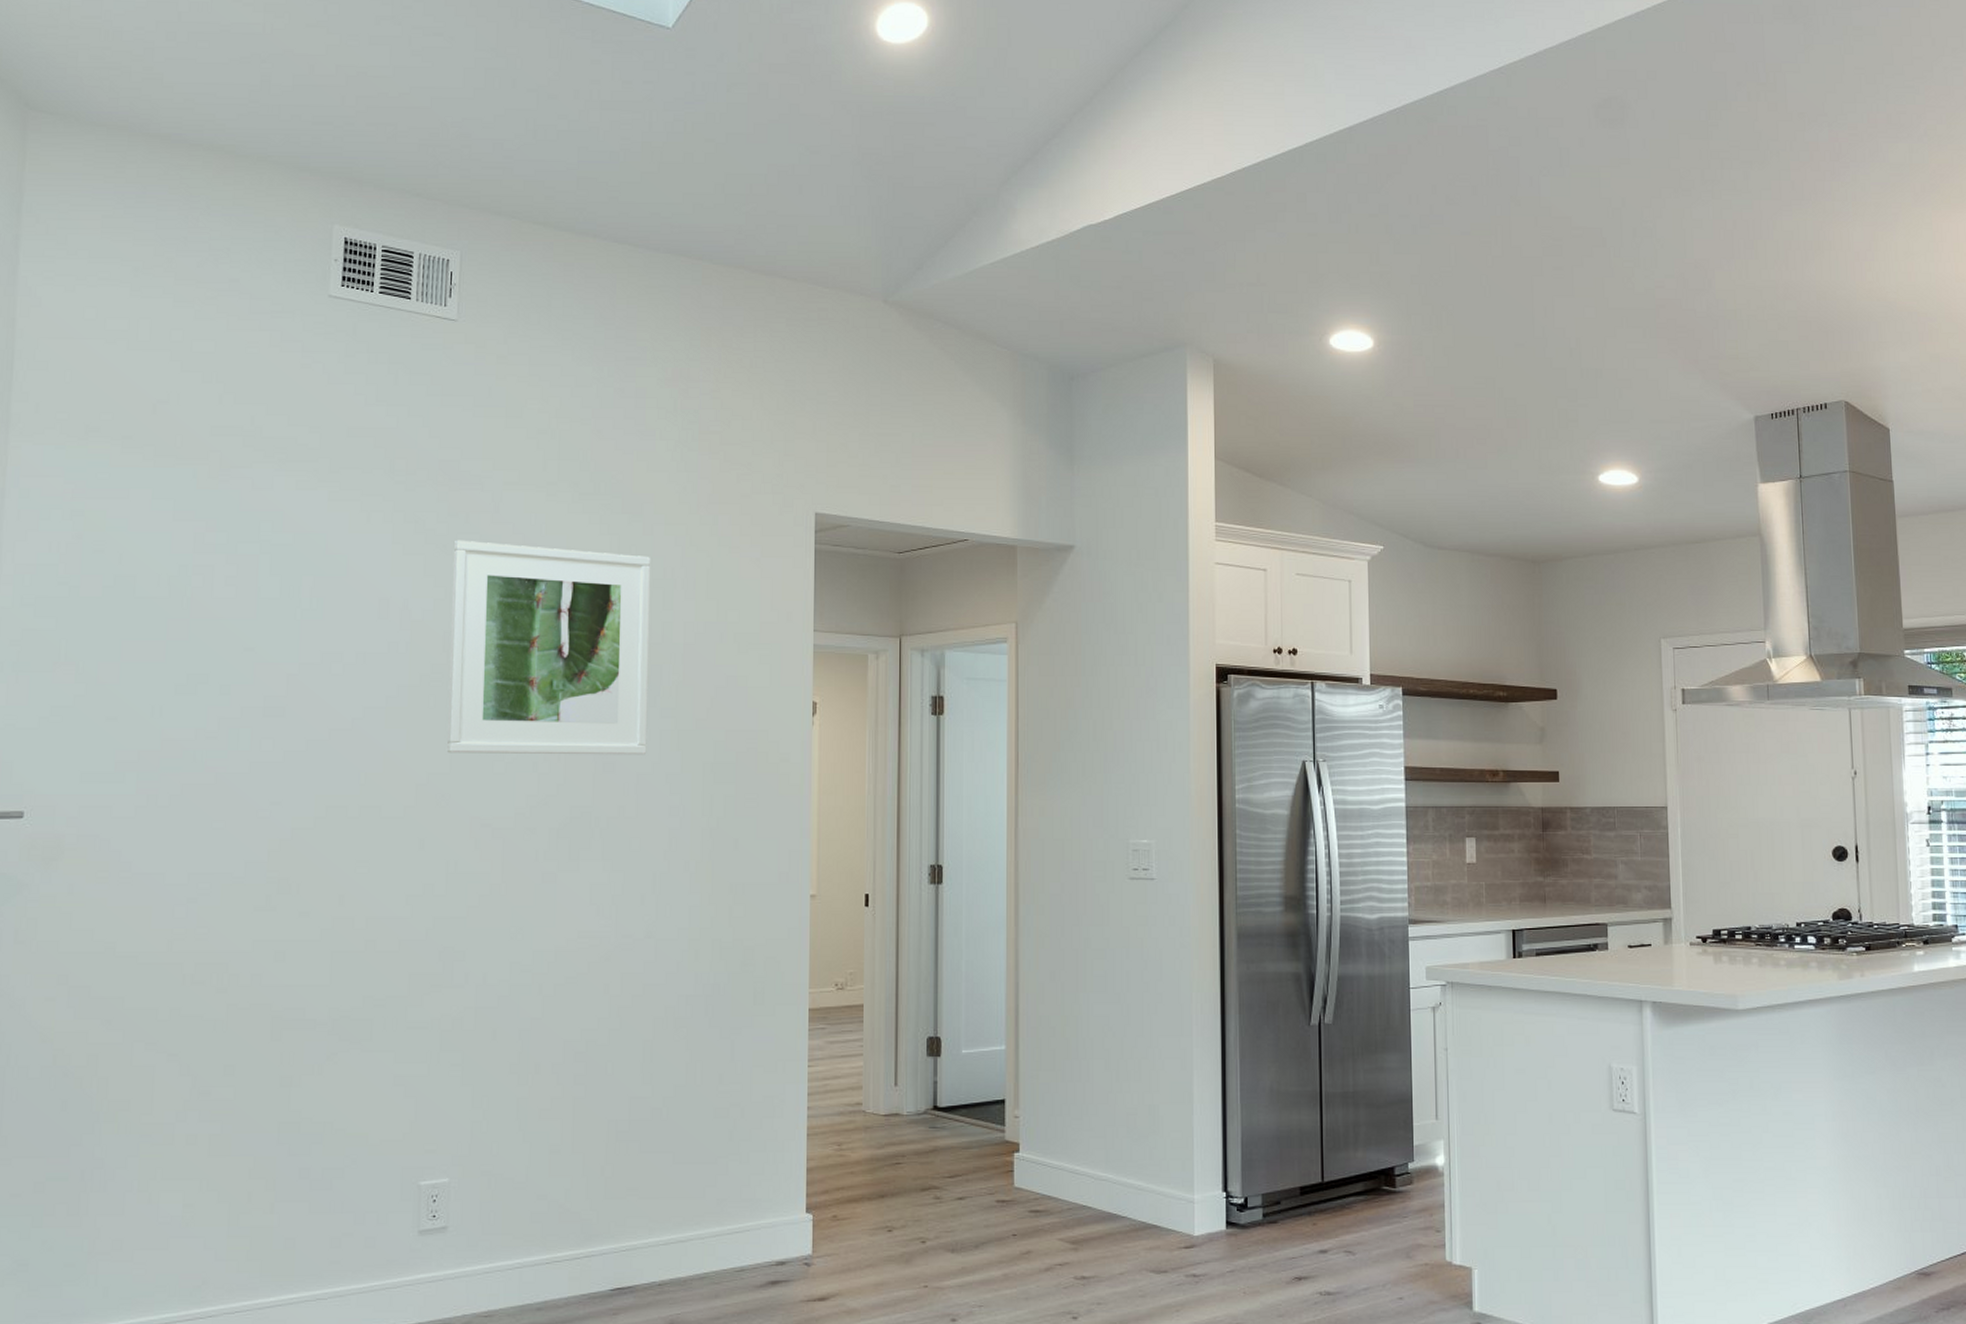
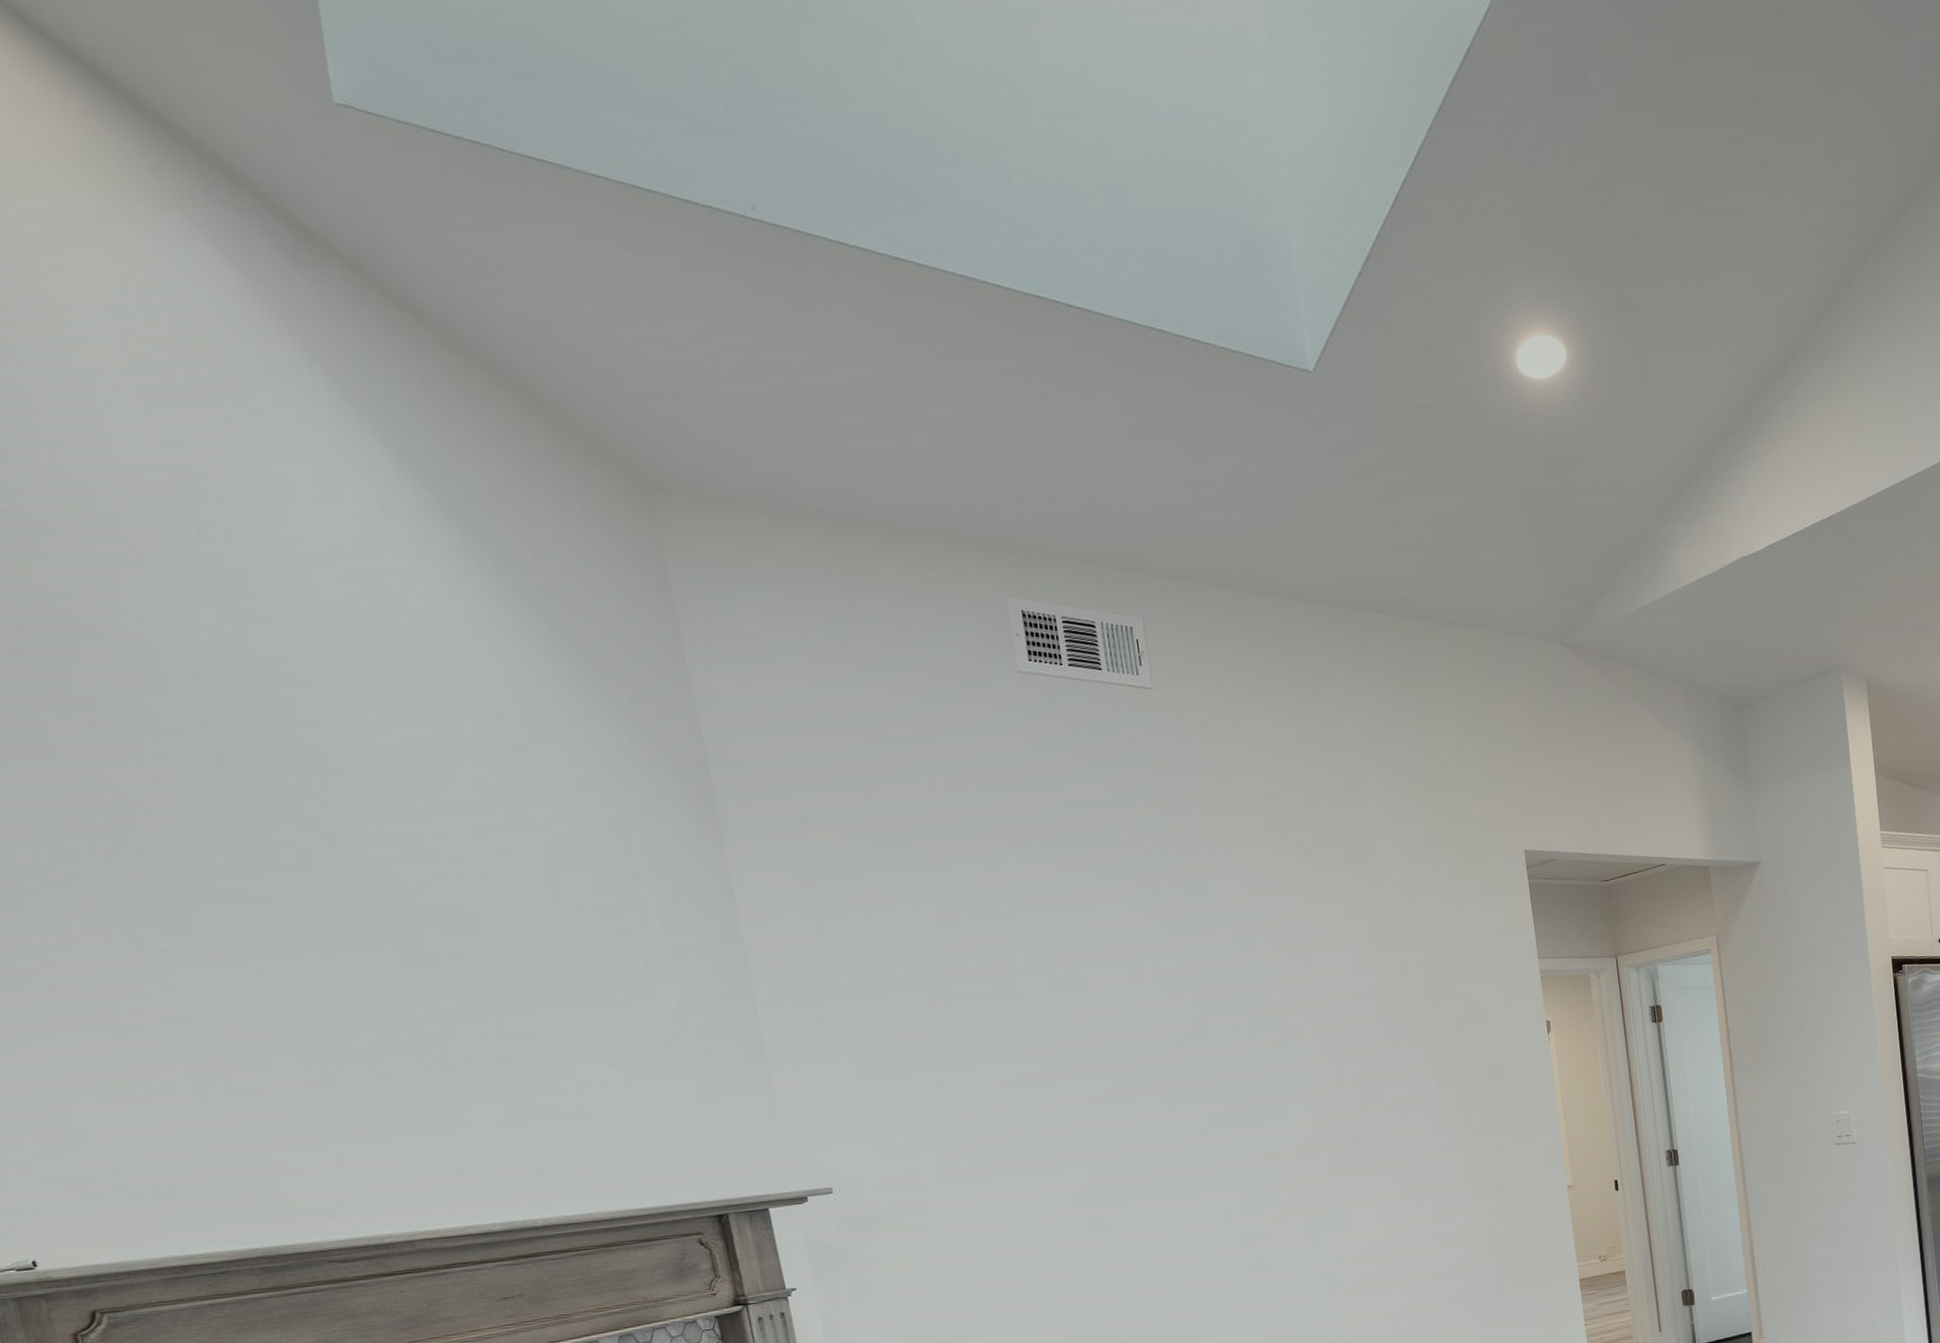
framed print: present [447,540,651,755] -> none [1192,901,1405,1097]

